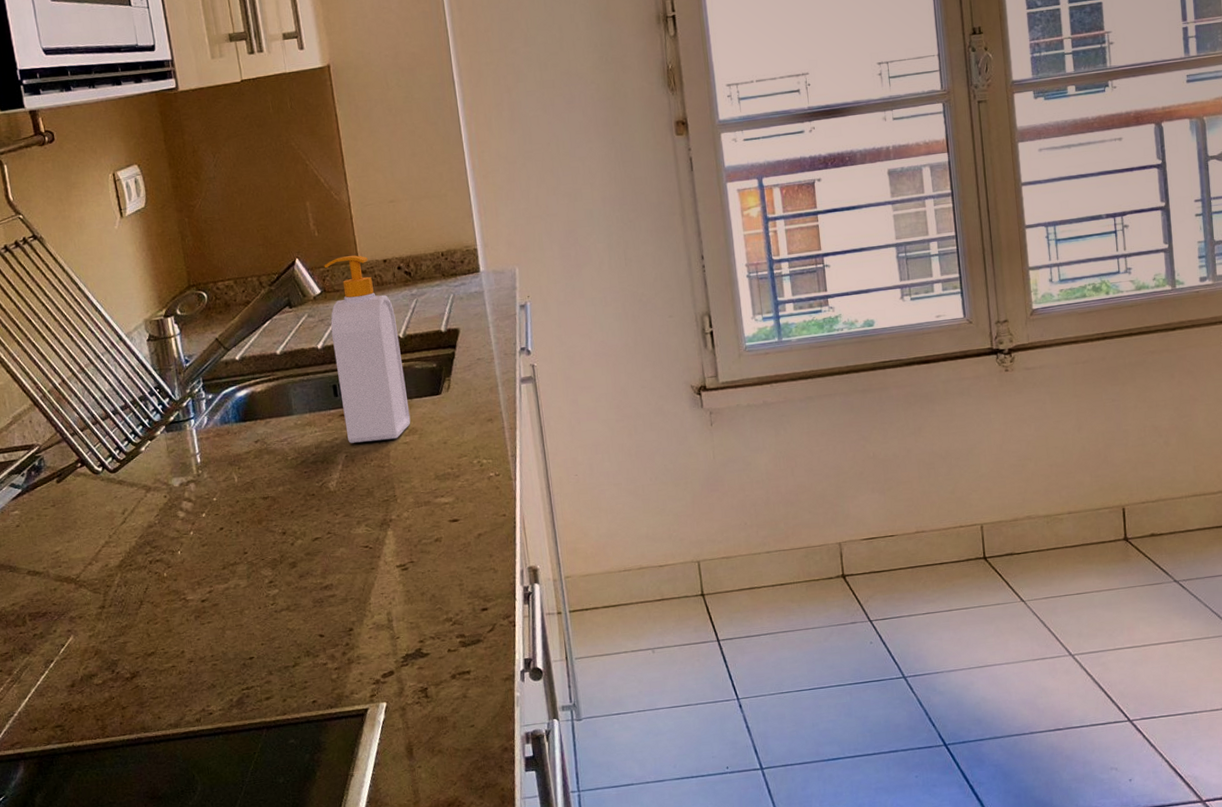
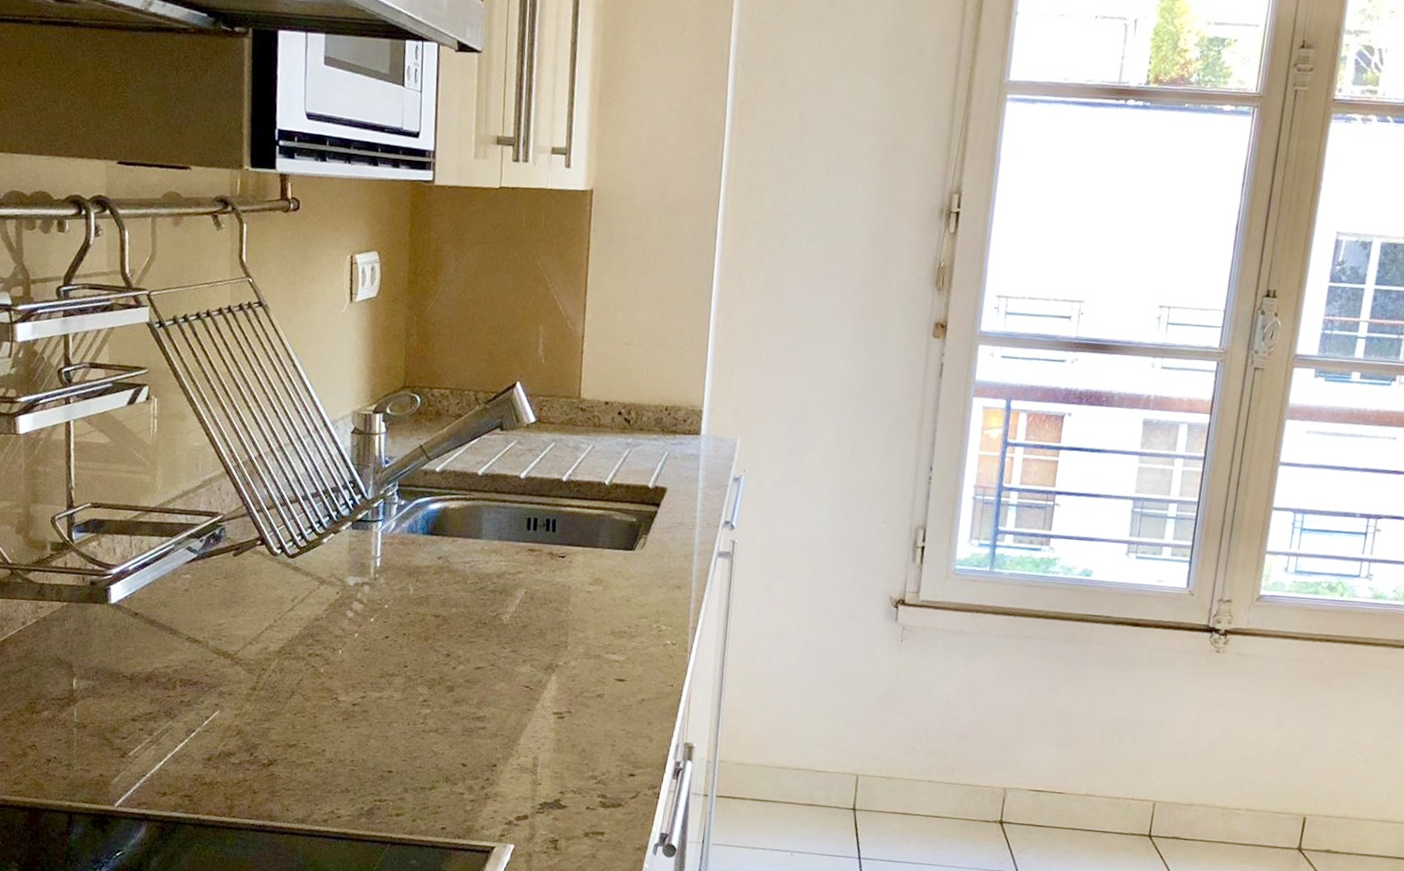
soap bottle: present [324,255,411,443] -> none [531,389,606,586]

